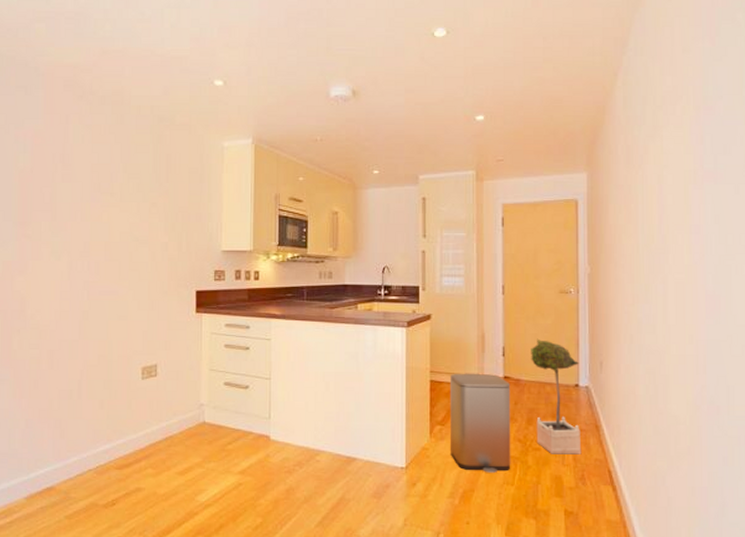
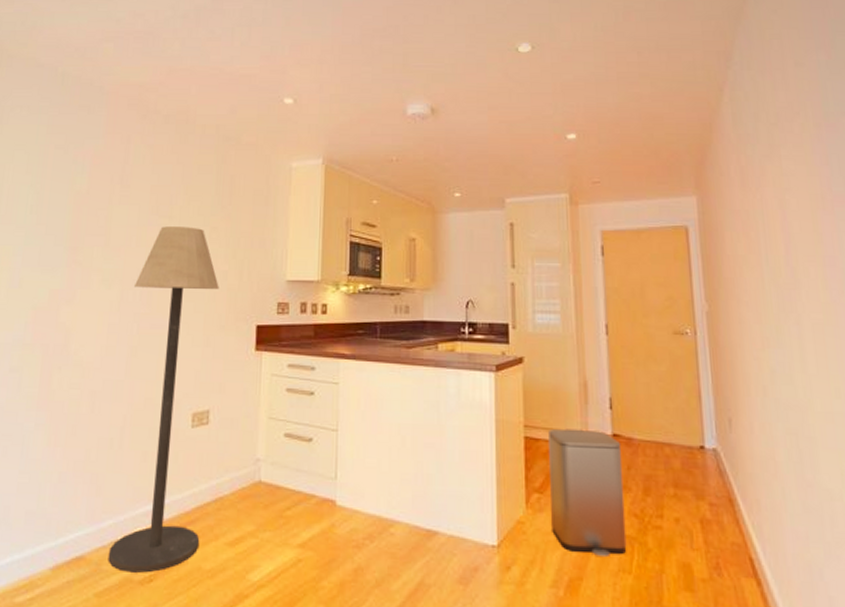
floor lamp: none [75,202,161,498] -> present [108,226,219,573]
potted tree: present [531,338,582,455] -> none [643,388,714,536]

